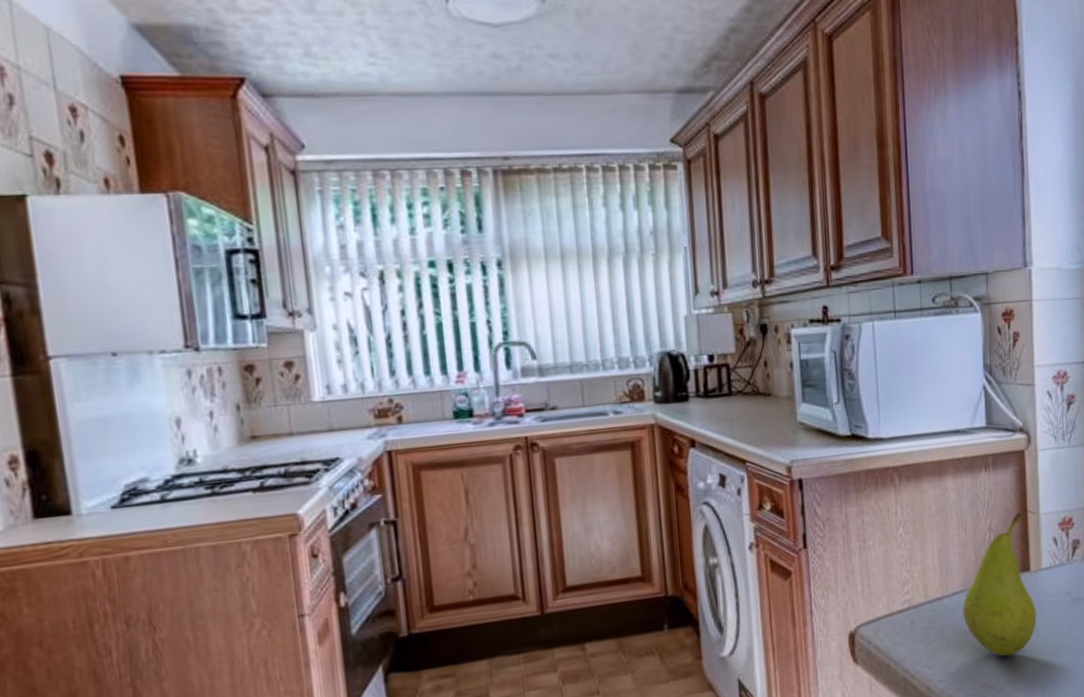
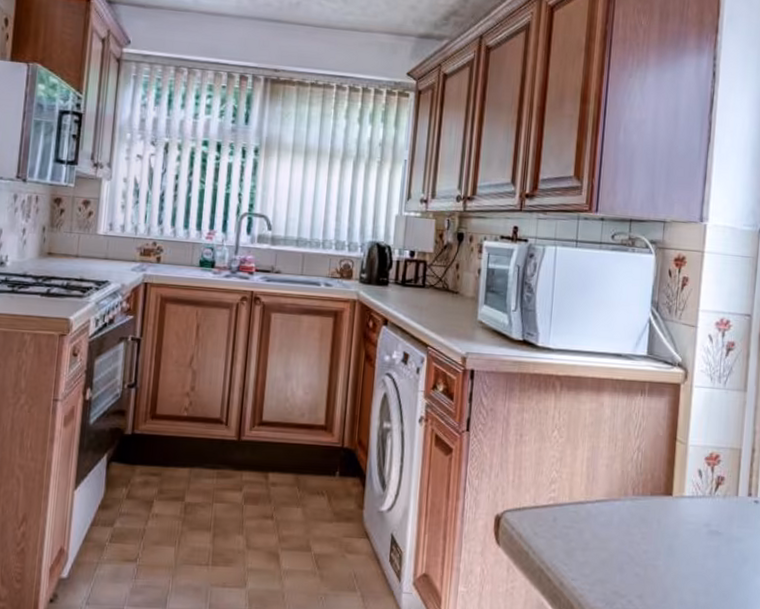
fruit: present [963,512,1037,657] -> none [603,439,674,571]

